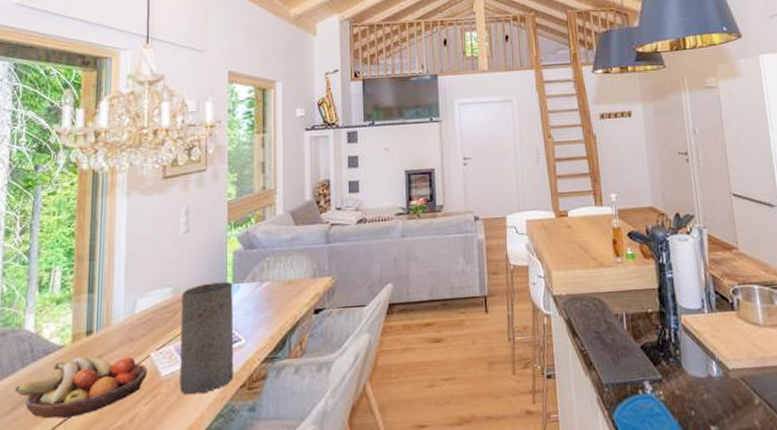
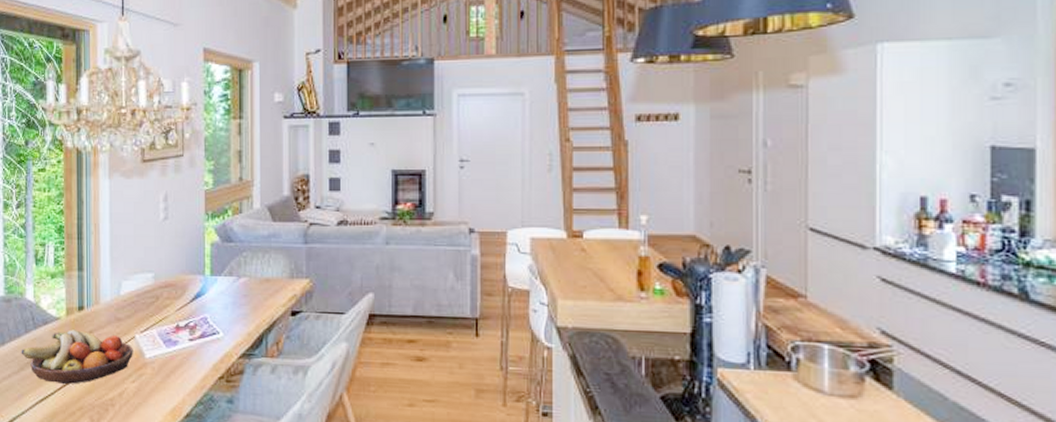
vase: present [180,281,234,395] -> none [162,273,213,380]

